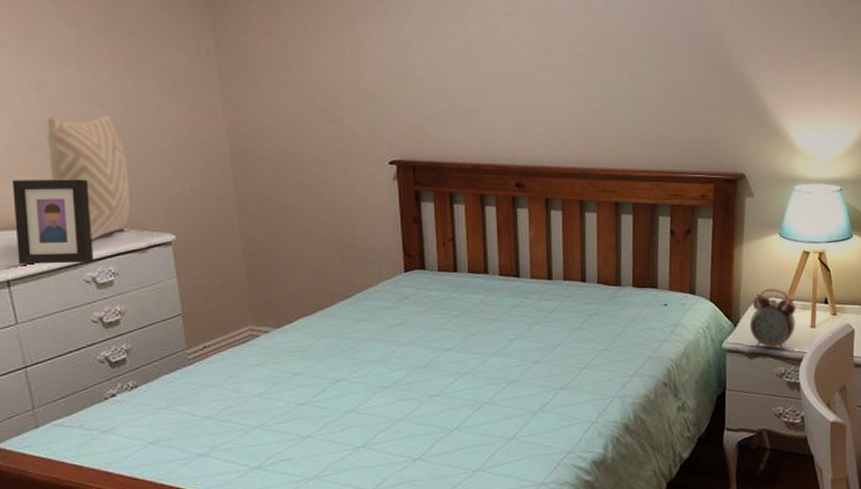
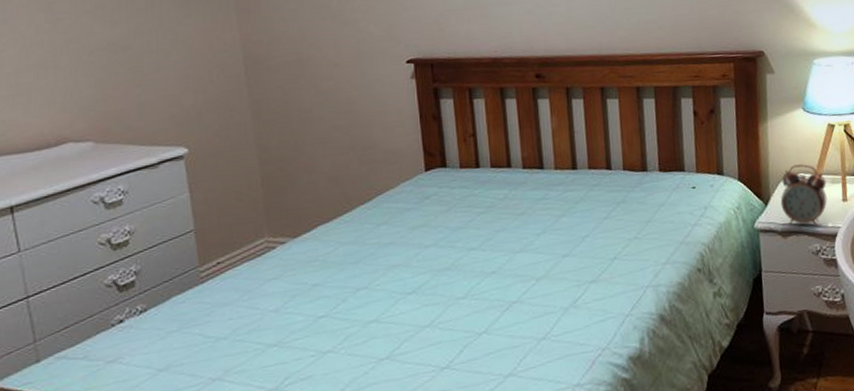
picture frame: present [13,179,93,265] -> none [19,97,102,190]
pillow: present [46,114,131,239] -> none [55,30,142,158]

